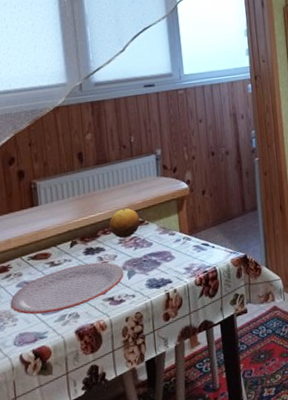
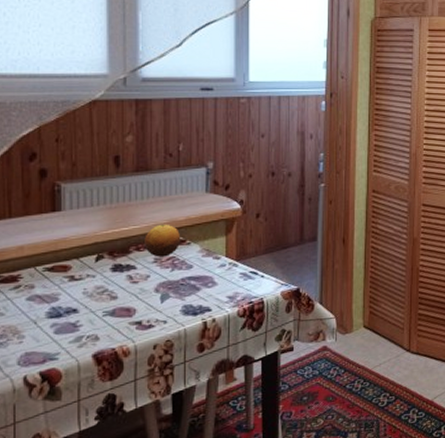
plate: present [10,262,124,315] -> none [17,281,156,333]

